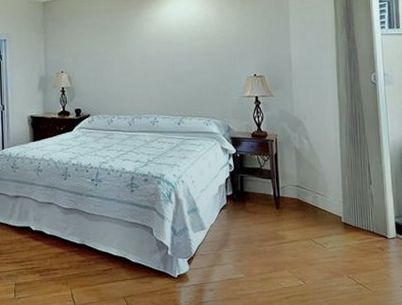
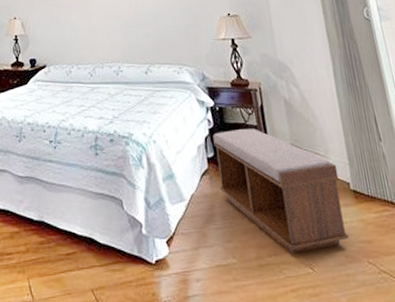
bench: none [232,172,336,270] -> present [213,128,349,253]

